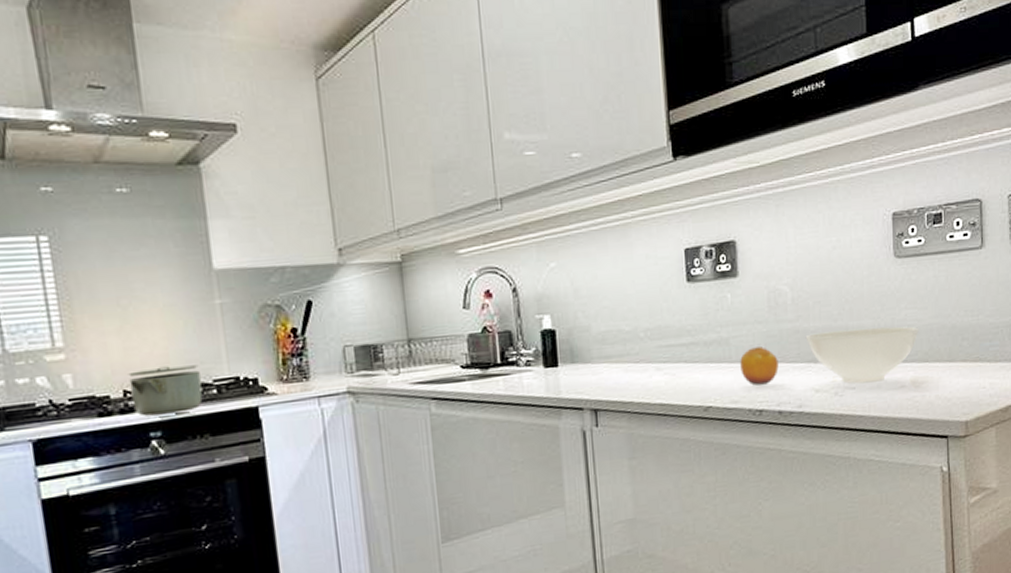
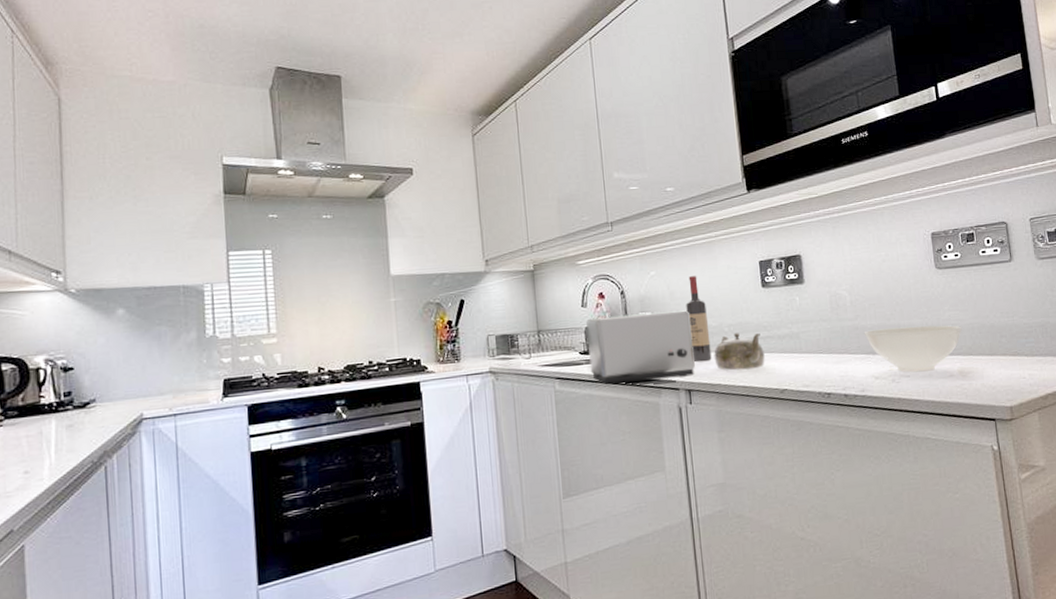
saucepan: present [128,365,203,417] -> none [323,348,378,388]
toaster: none [469,311,603,406] -> present [586,310,695,385]
wine bottle: none [593,268,623,376] -> present [686,276,712,363]
teapot: none [626,338,687,386] -> present [714,332,765,371]
fruit: present [740,346,779,386] -> none [809,340,842,373]

